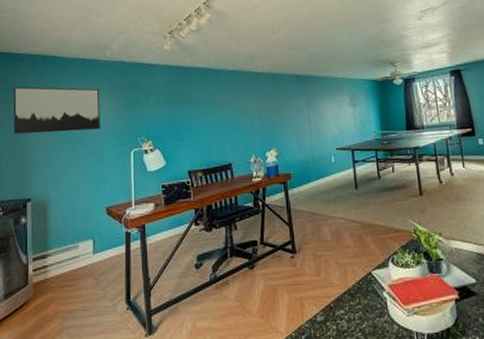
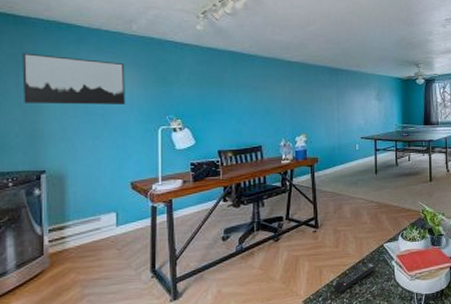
remote control: none [318,293,366,331] -> present [334,262,377,294]

